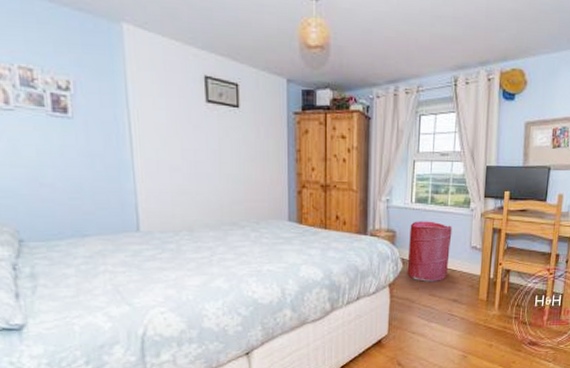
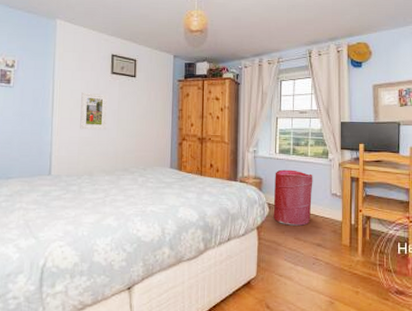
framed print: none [168,126,205,176] -> present [80,92,107,130]

